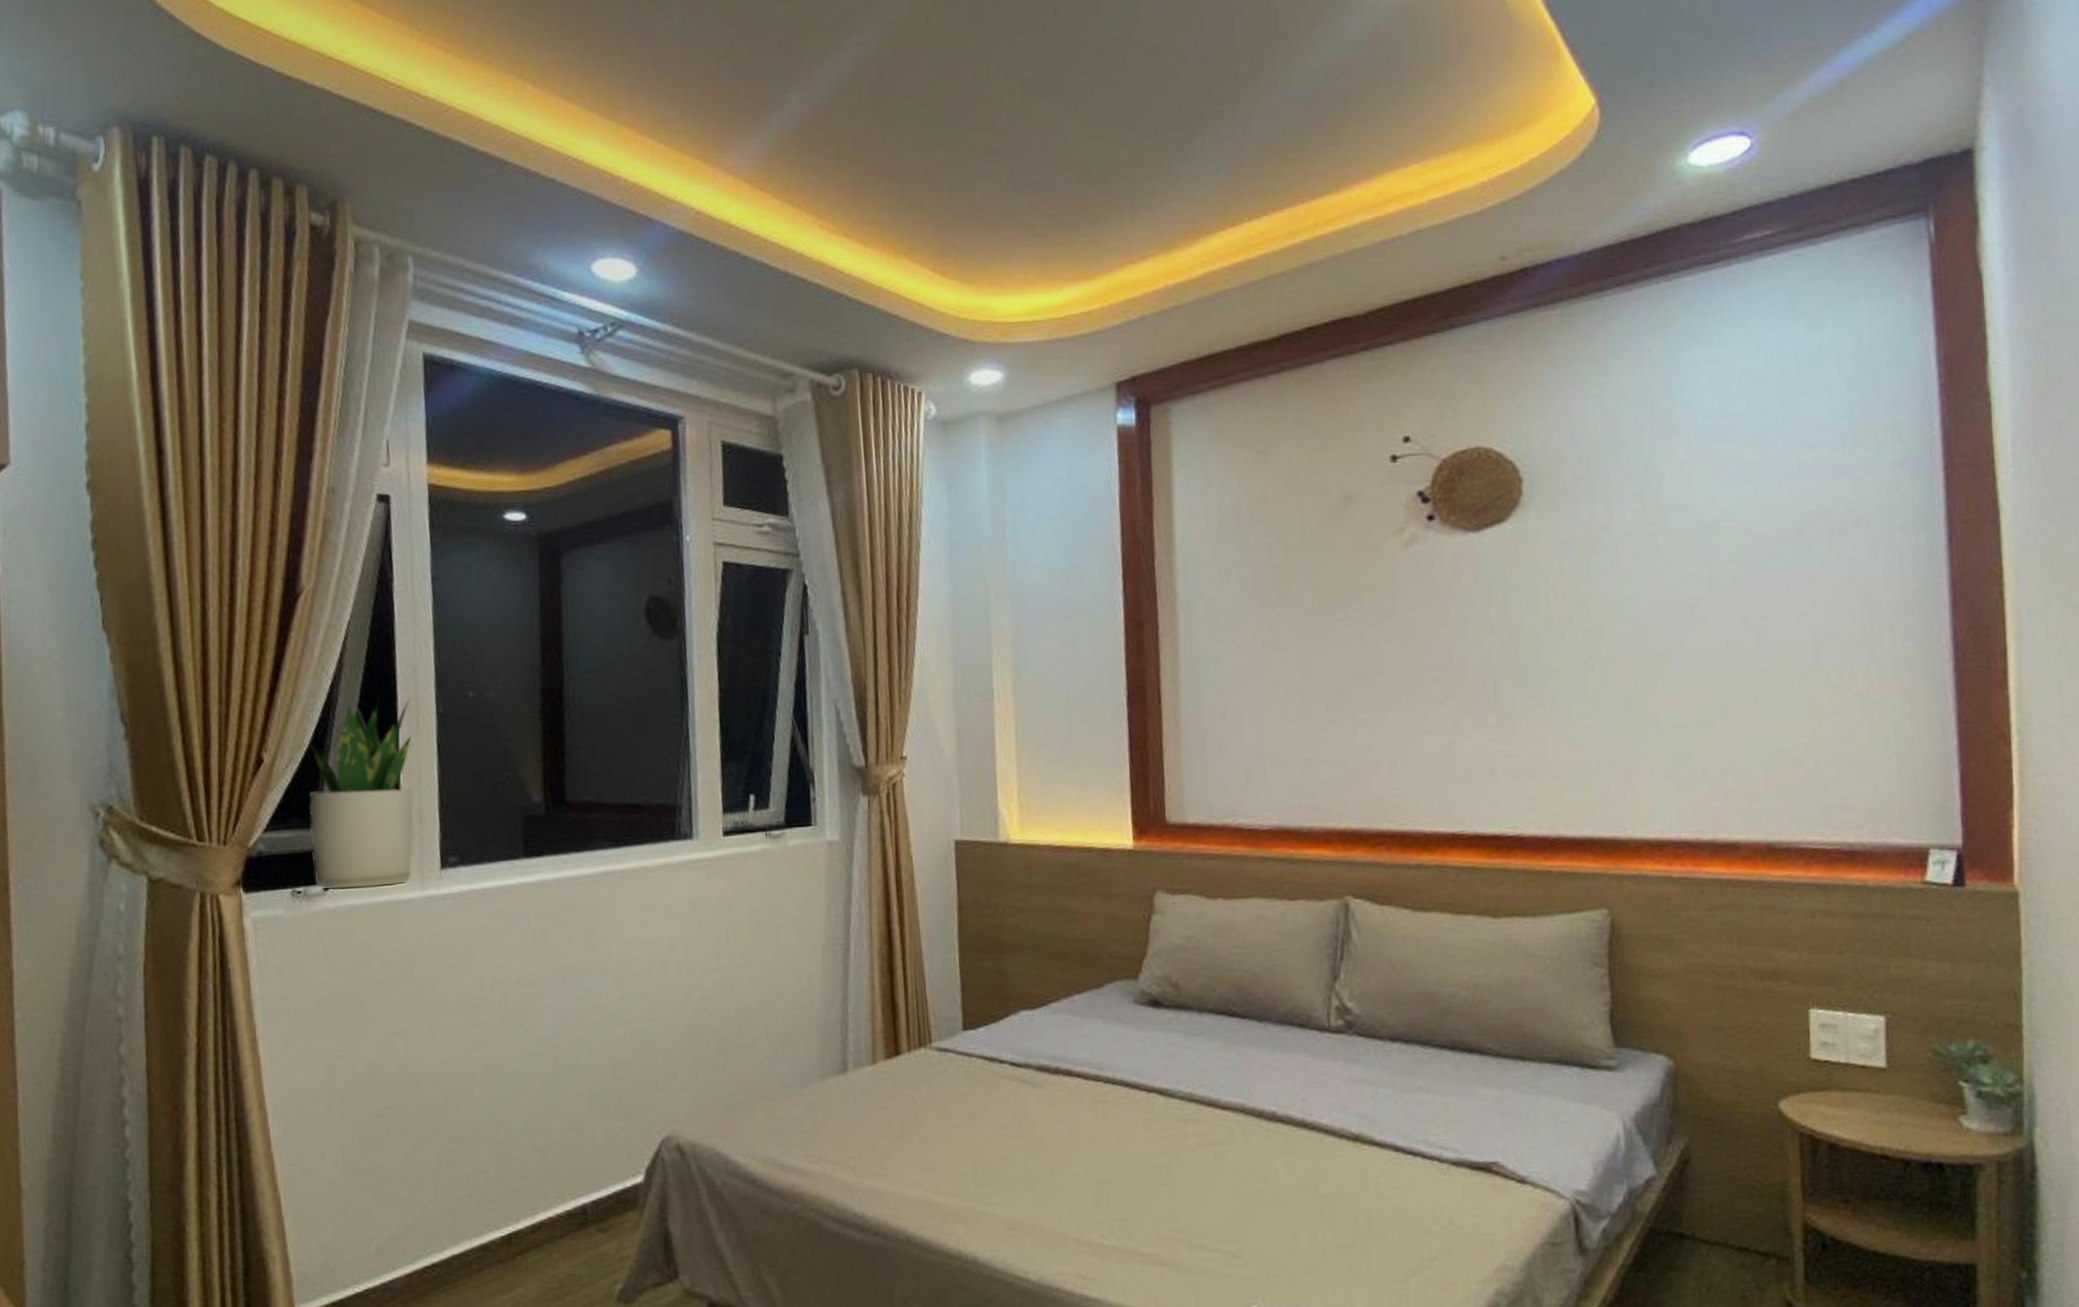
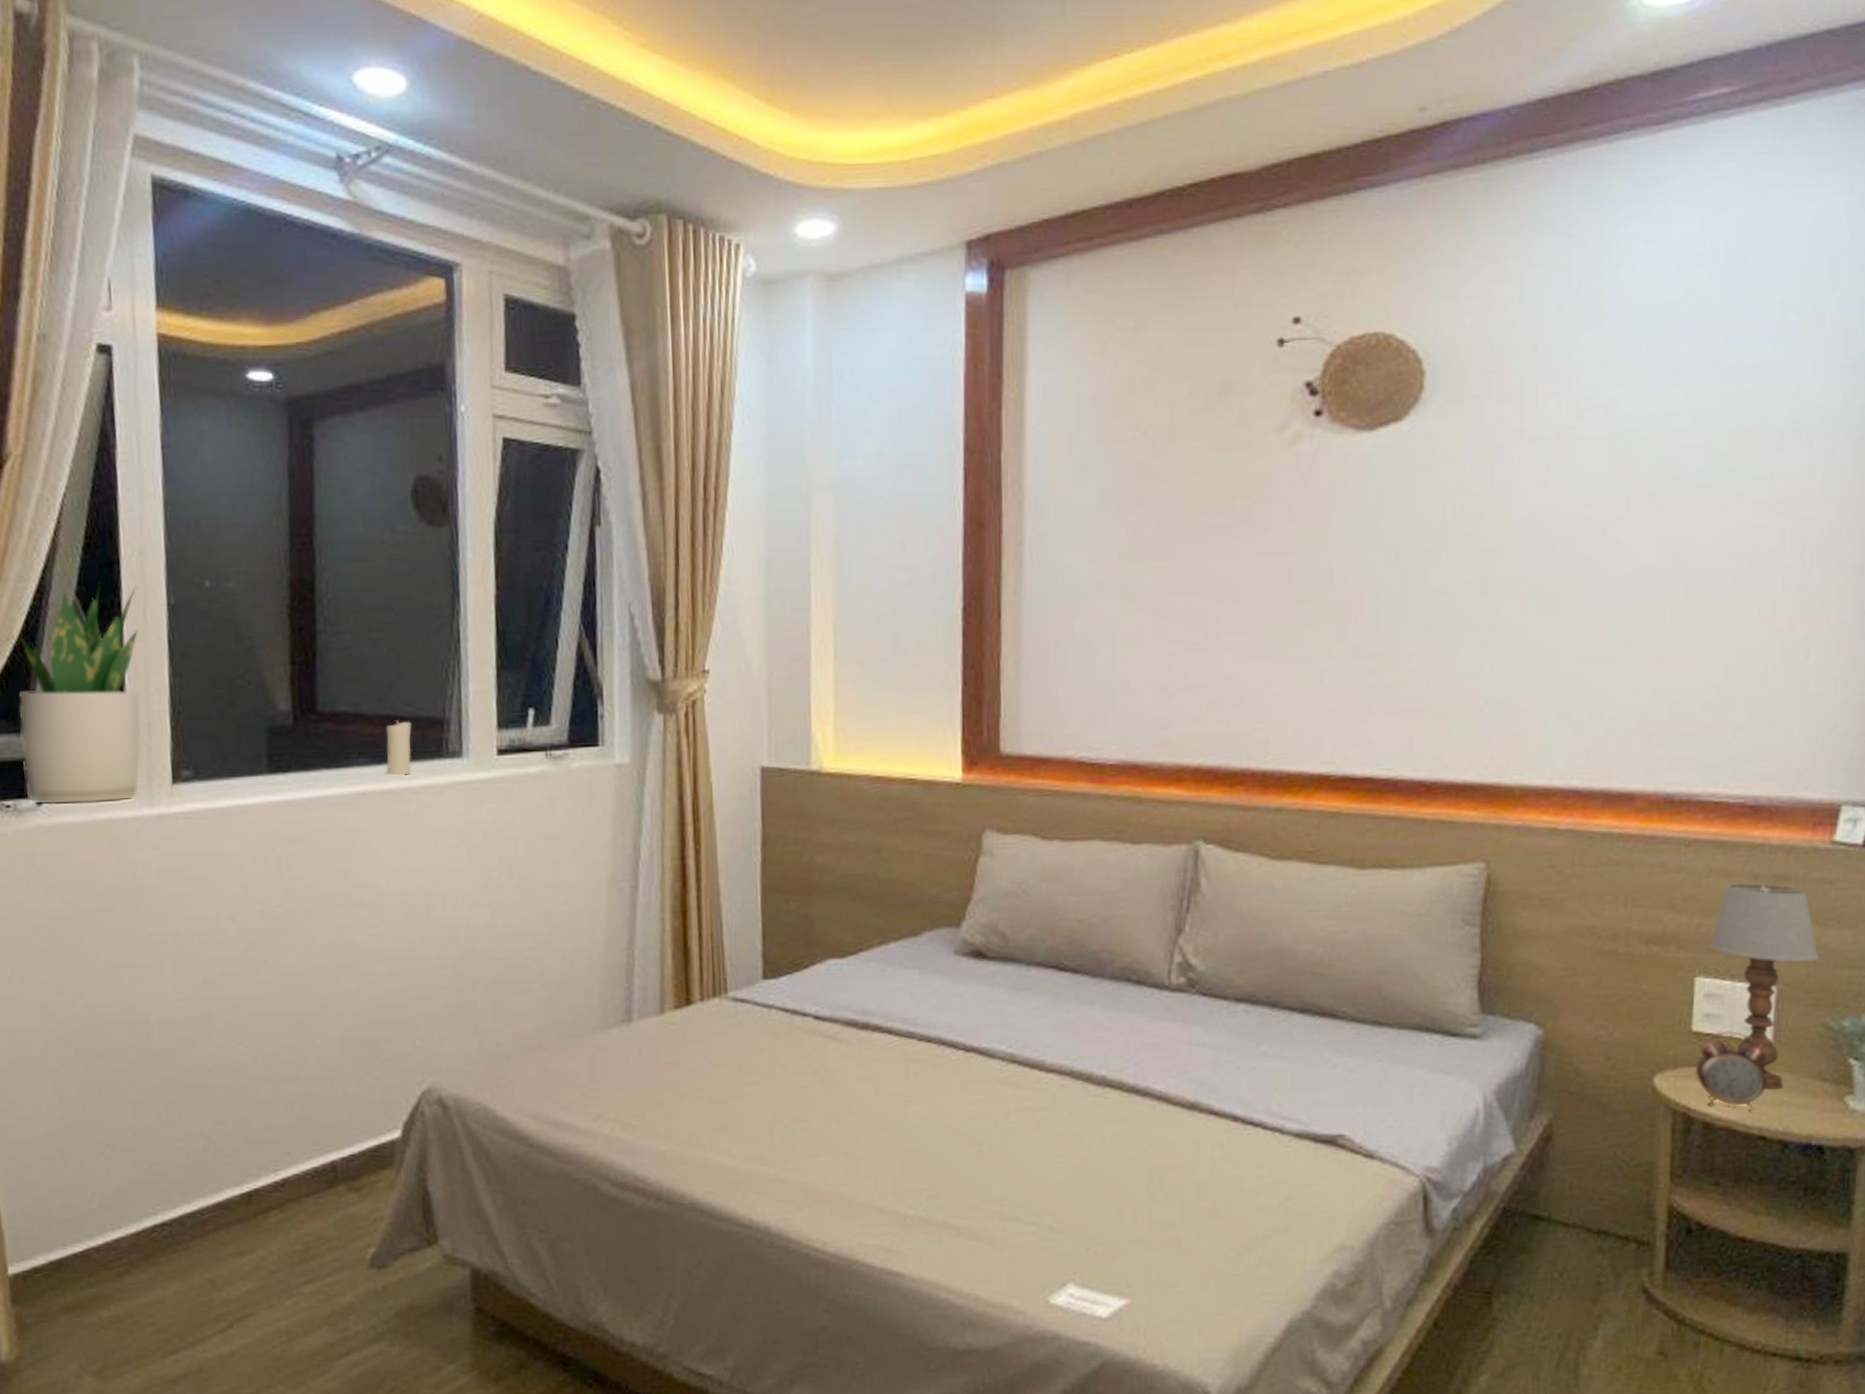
candle: none [624,808,649,857] -> present [383,720,412,776]
alarm clock: none [1816,1057,1885,1132] -> present [1695,1030,1768,1111]
table lamp: none [1818,921,1923,1112] -> present [1708,882,1820,1090]

